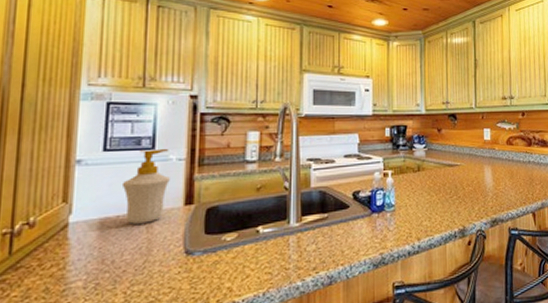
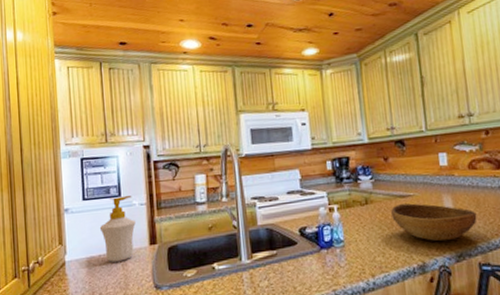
bowl: none [440,172,510,208] -> present [391,203,477,242]

